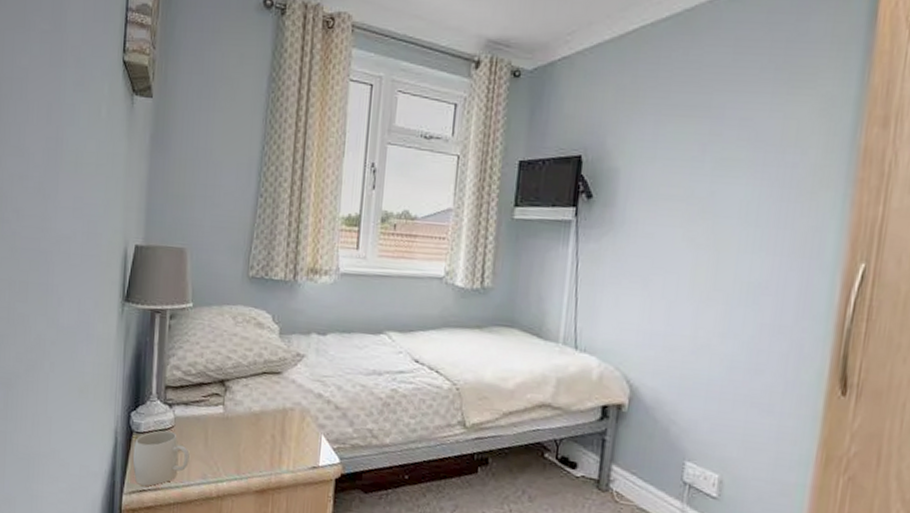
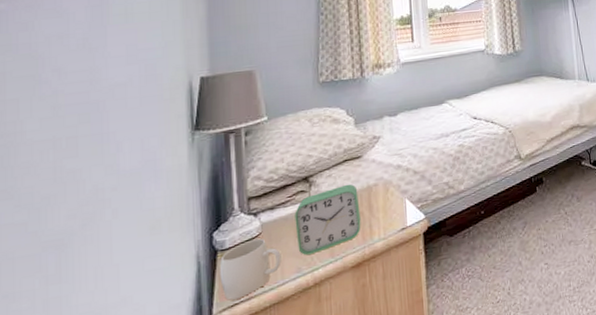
alarm clock: none [206,399,273,465] -> present [295,184,361,256]

